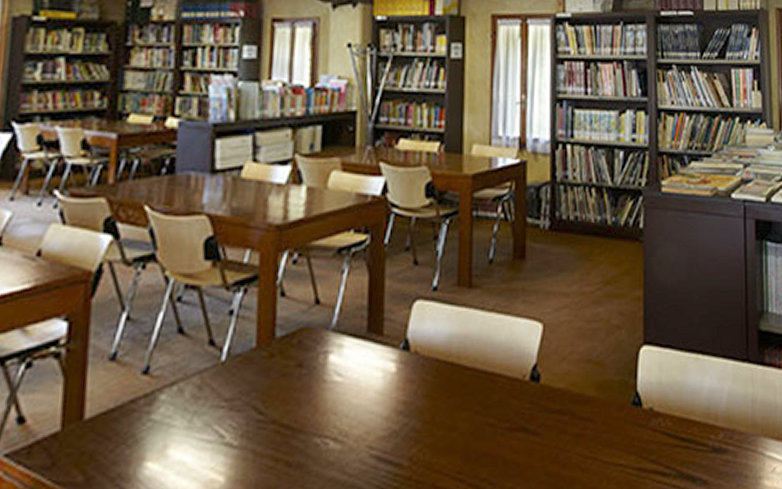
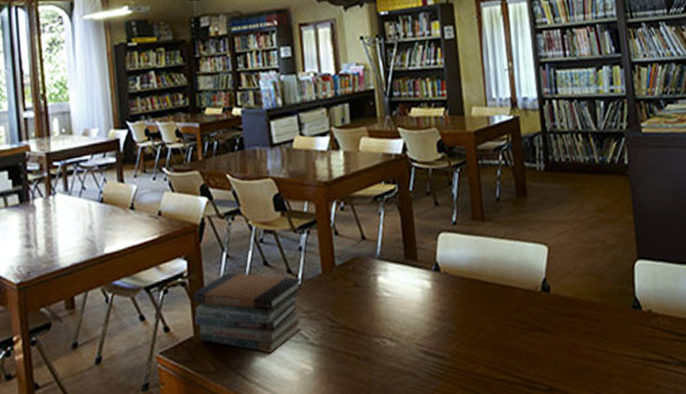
book stack: none [65,341,227,457] -> present [193,272,302,353]

